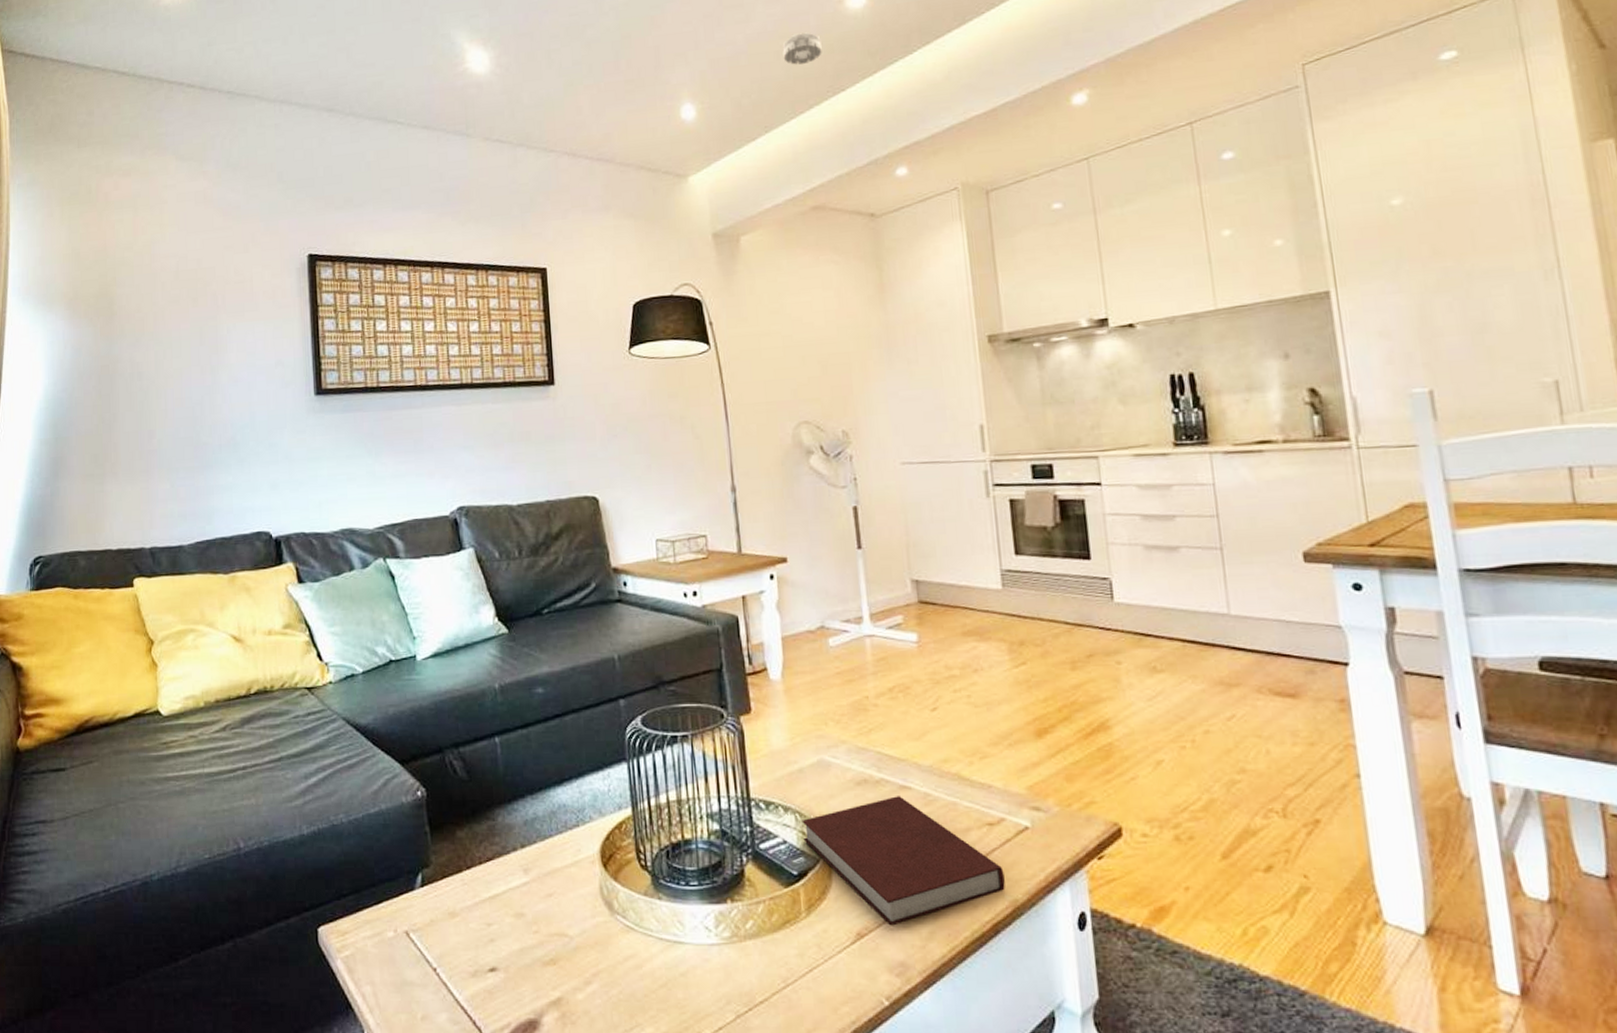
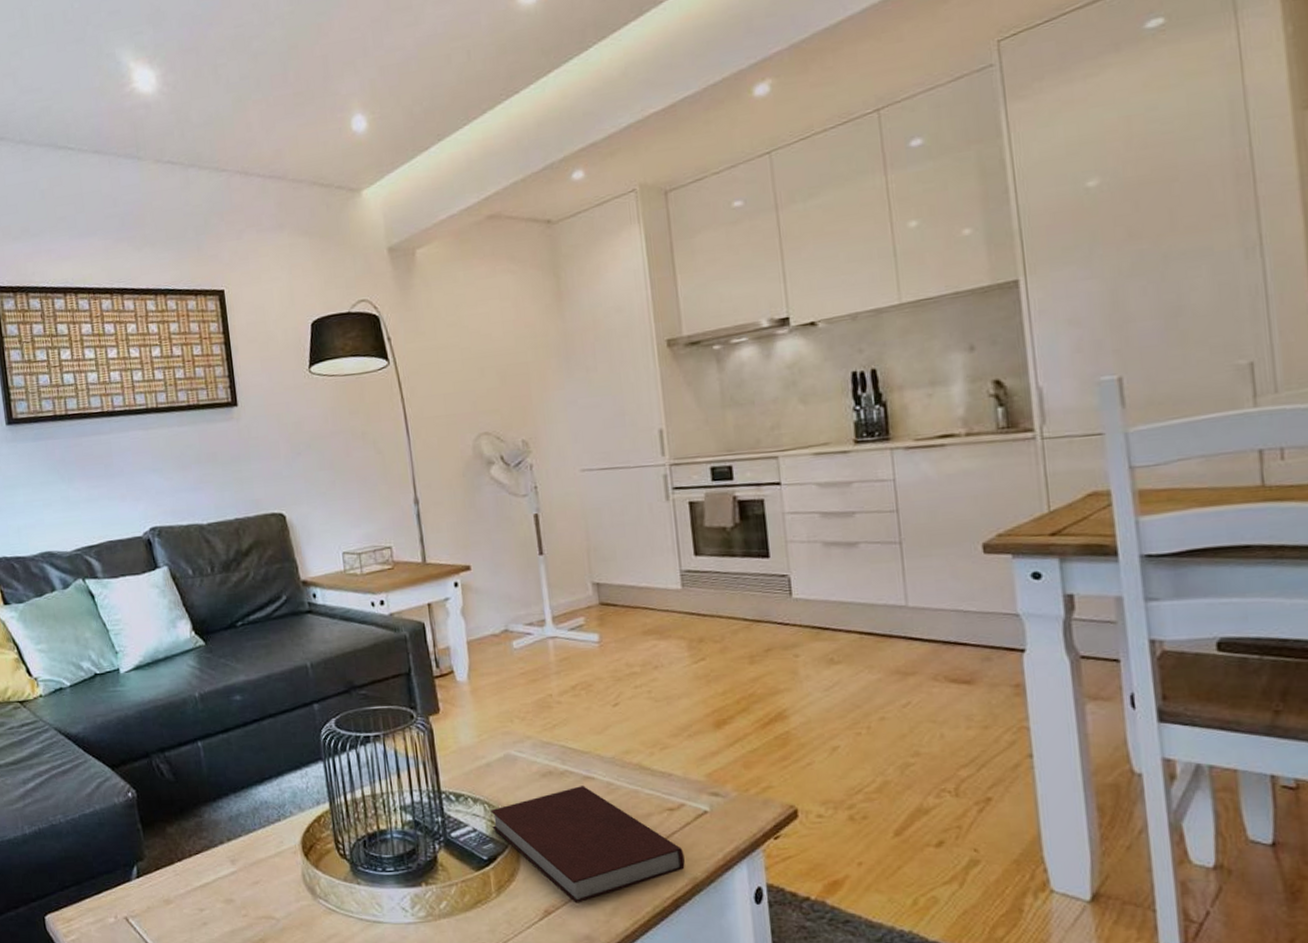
smoke detector: present [782,32,822,65] -> none [453,32,494,68]

